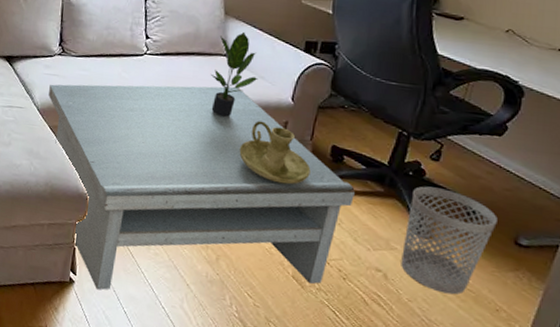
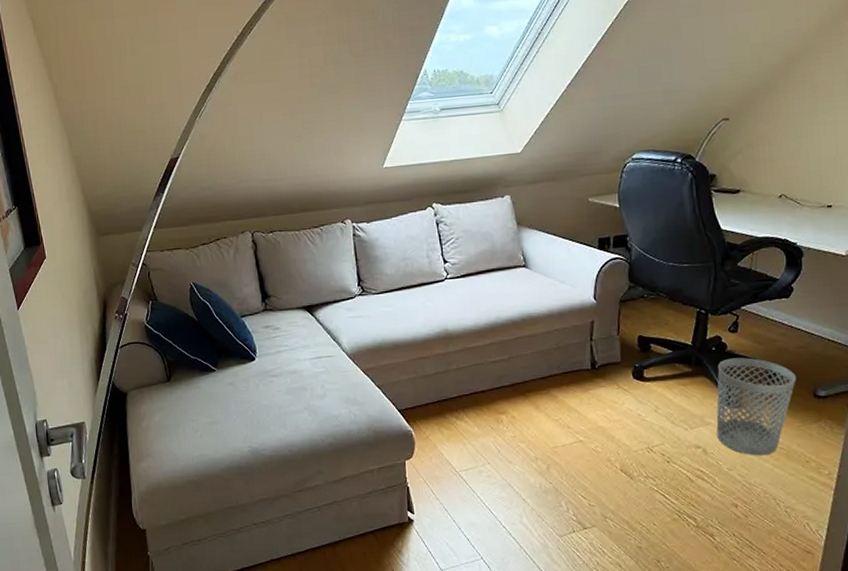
coffee table: present [49,84,355,290] -> none [355,295,666,524]
potted plant: present [210,31,258,117] -> none [513,239,559,328]
candle holder: present [239,121,311,185] -> none [552,325,622,383]

